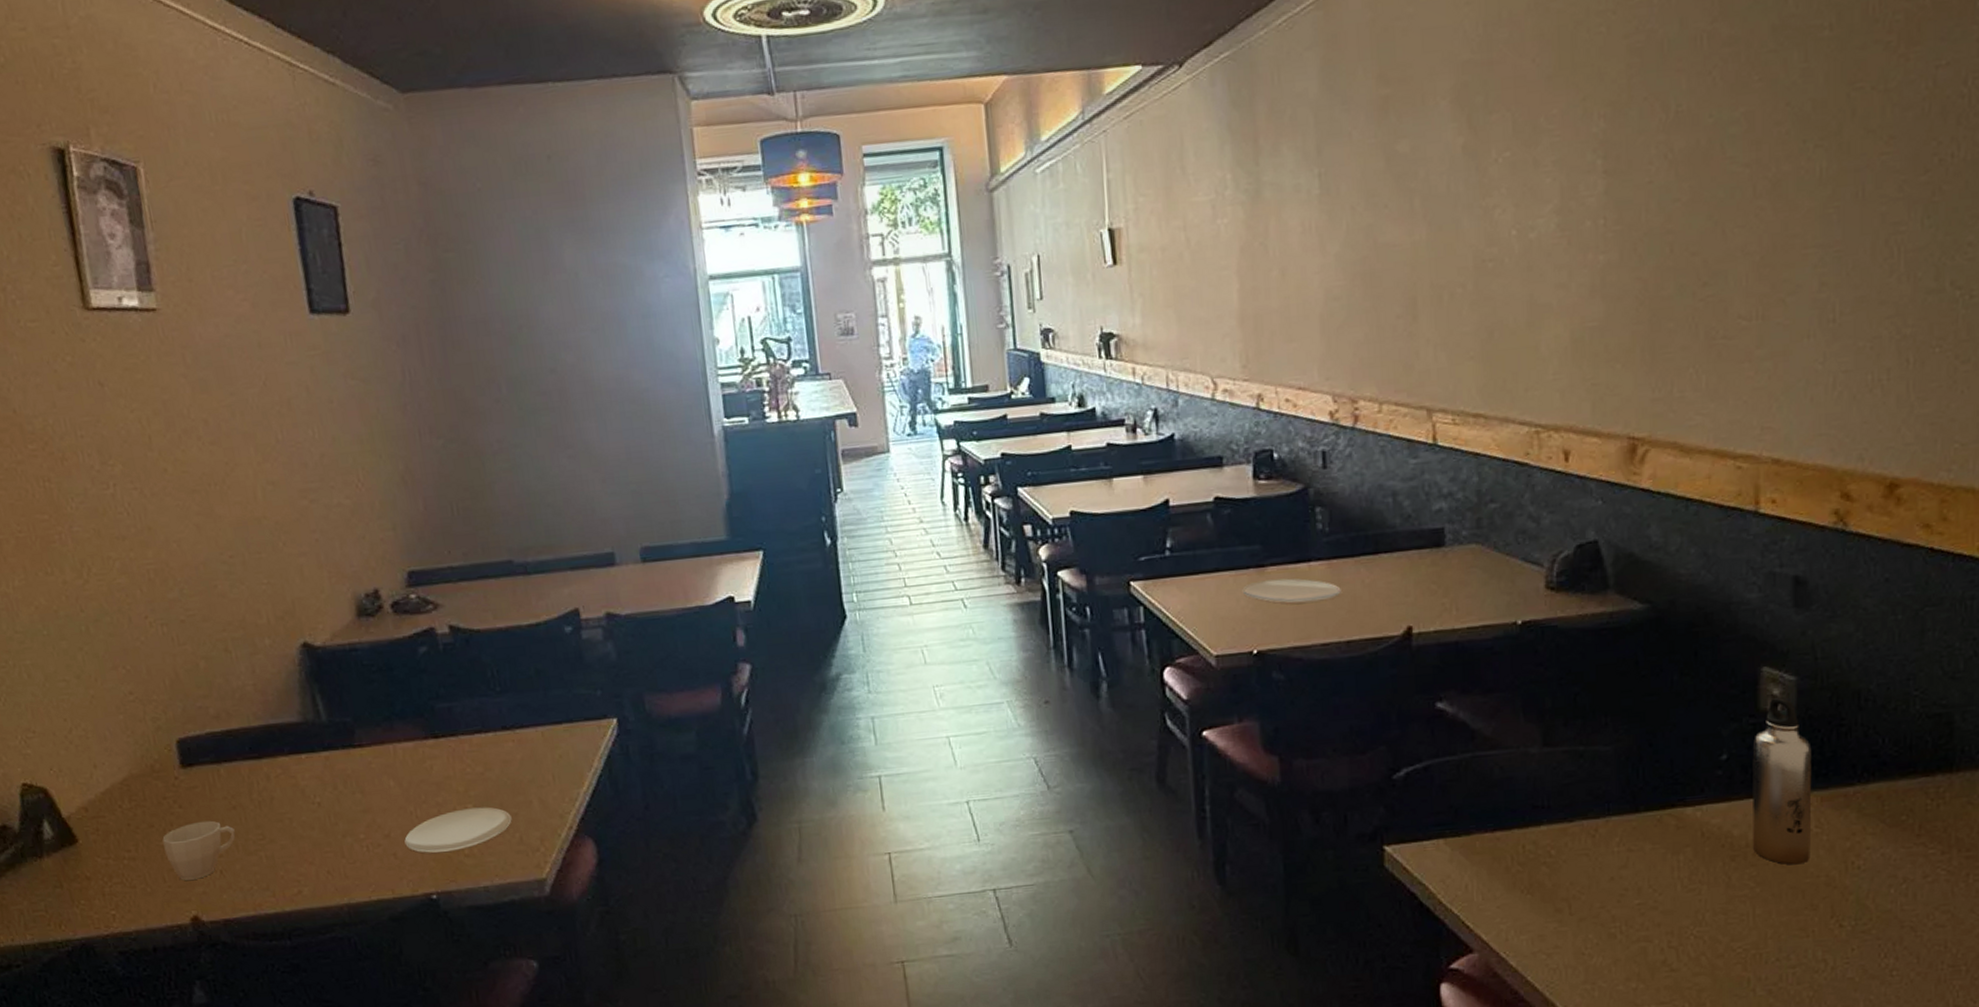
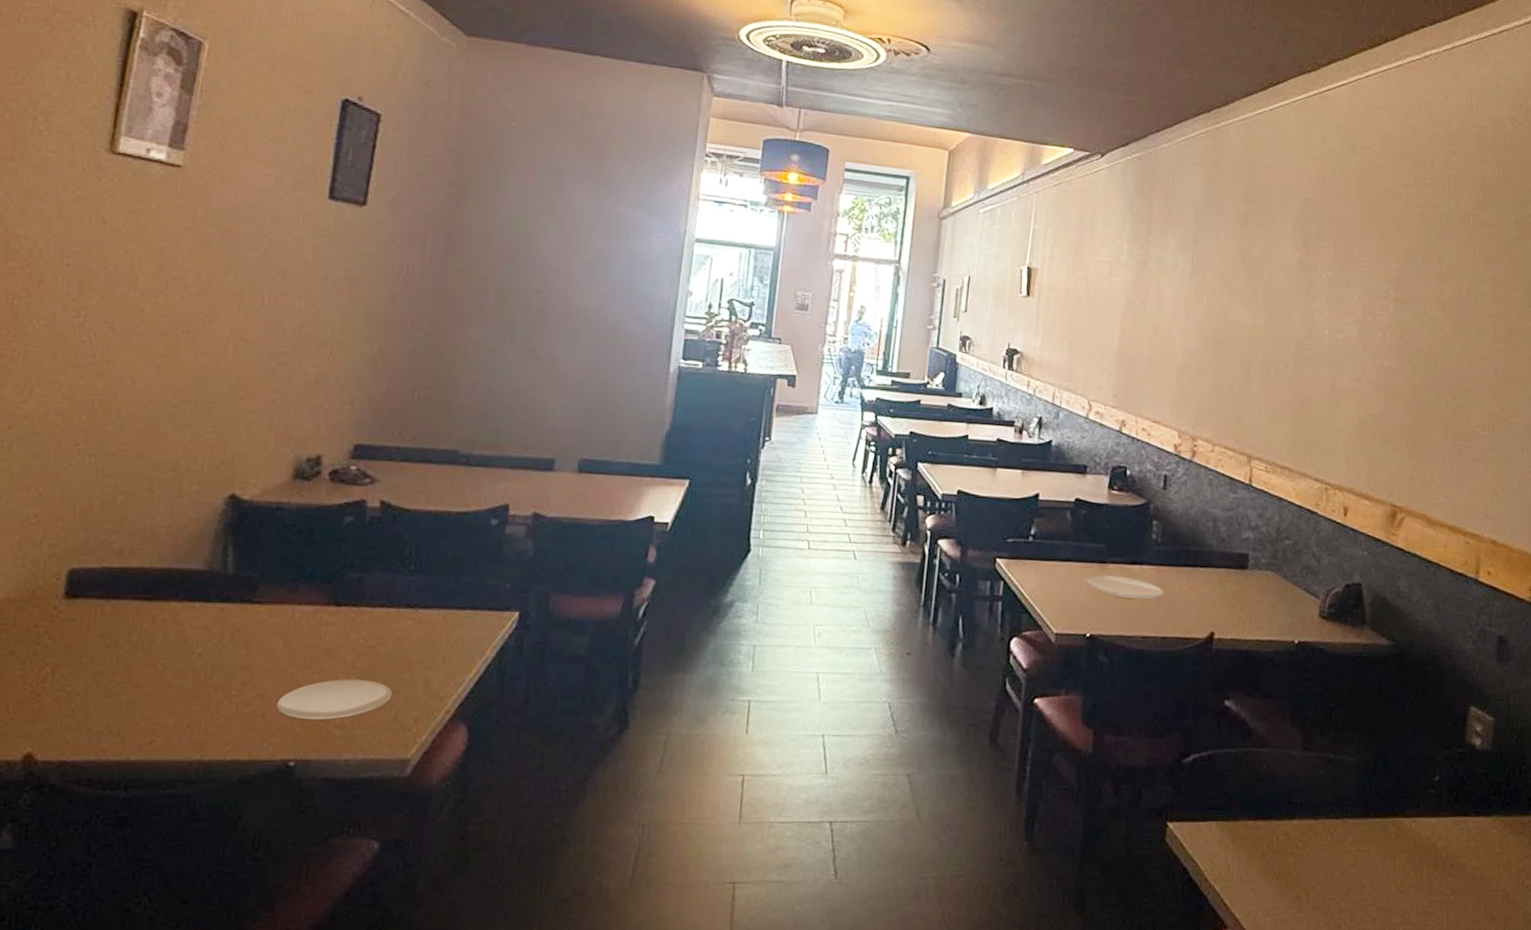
cup: present [162,820,236,880] -> none [18,655,101,715]
water bottle: present [1752,698,1812,865] -> none [1451,734,1501,879]

